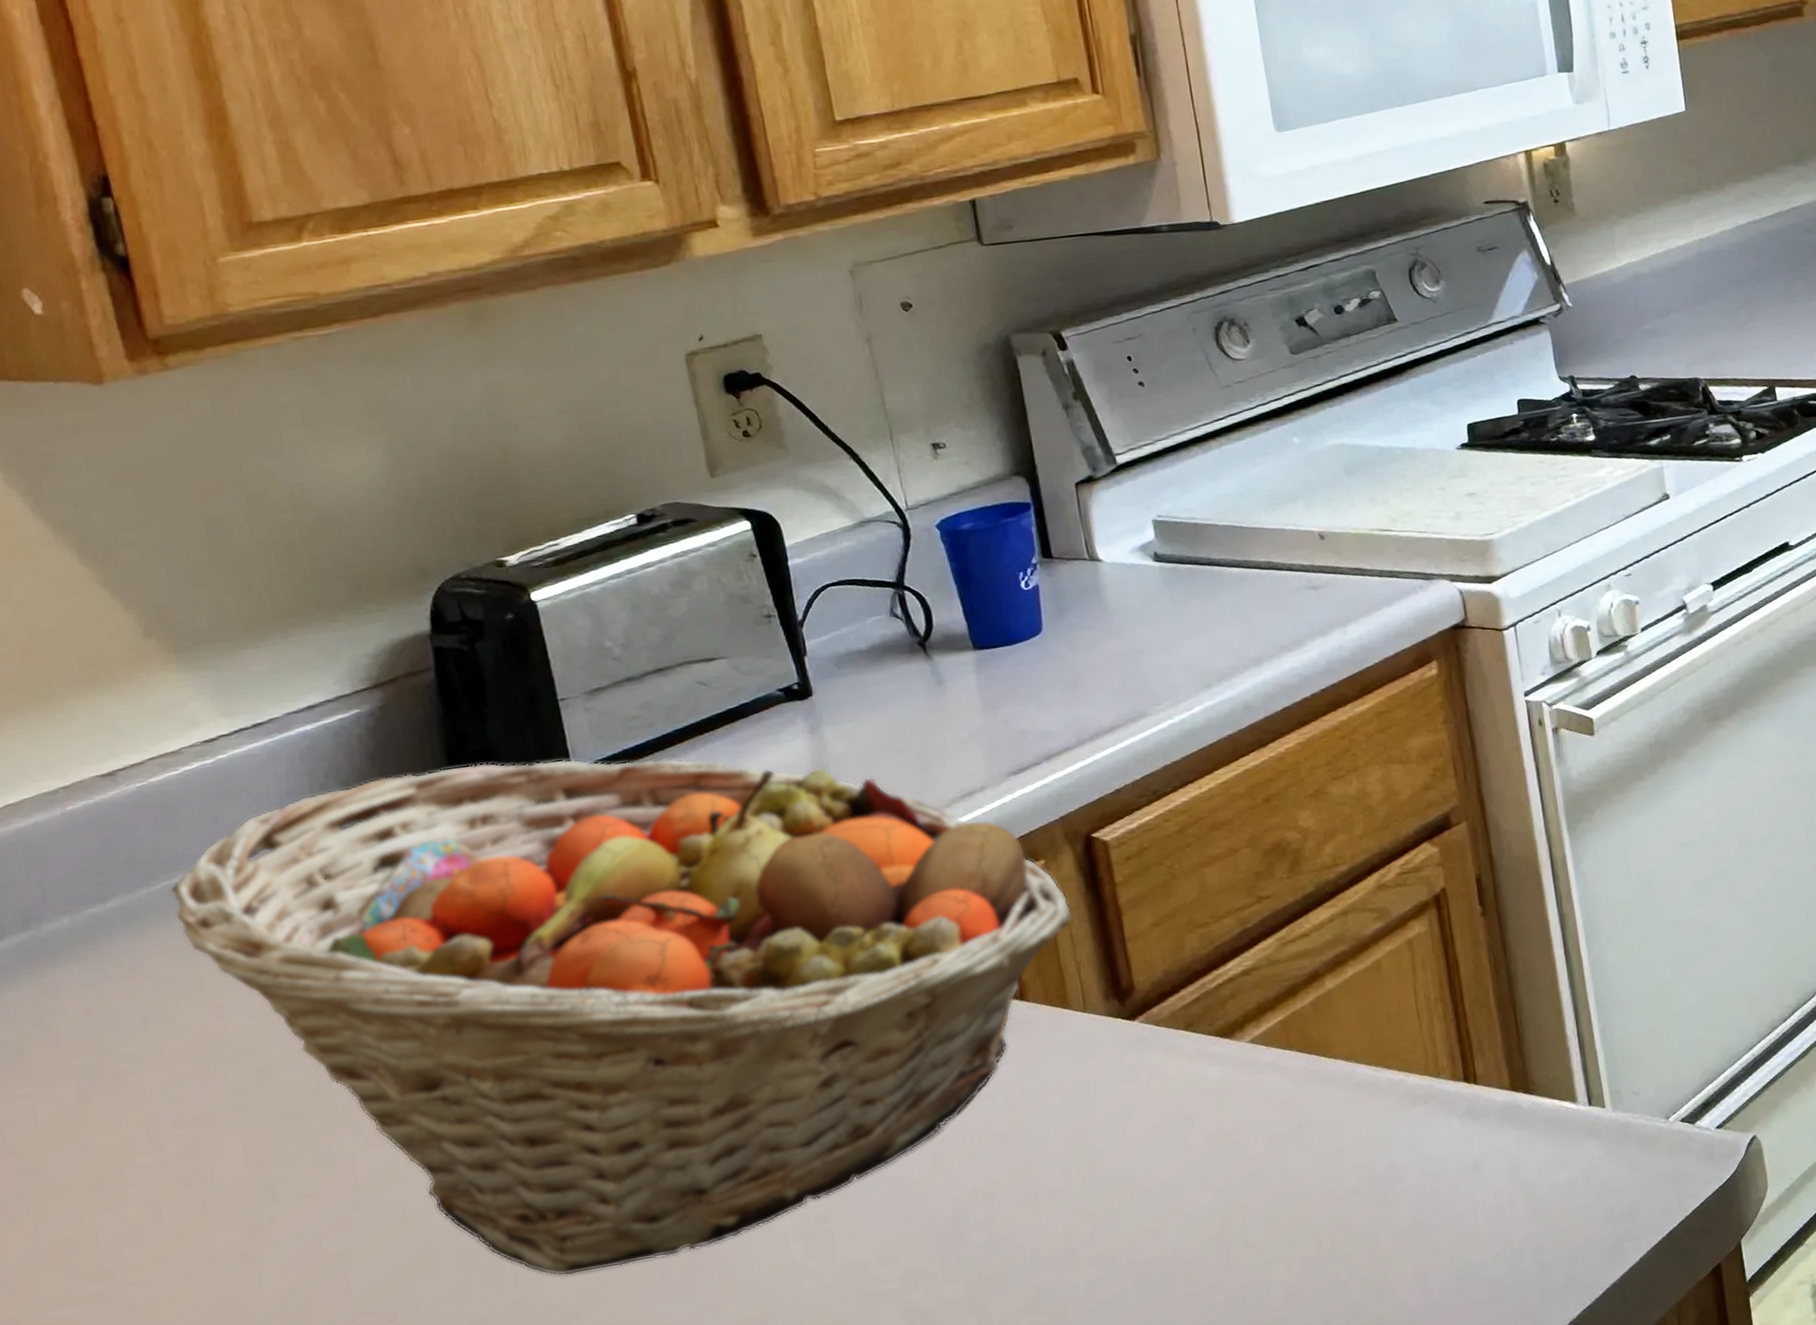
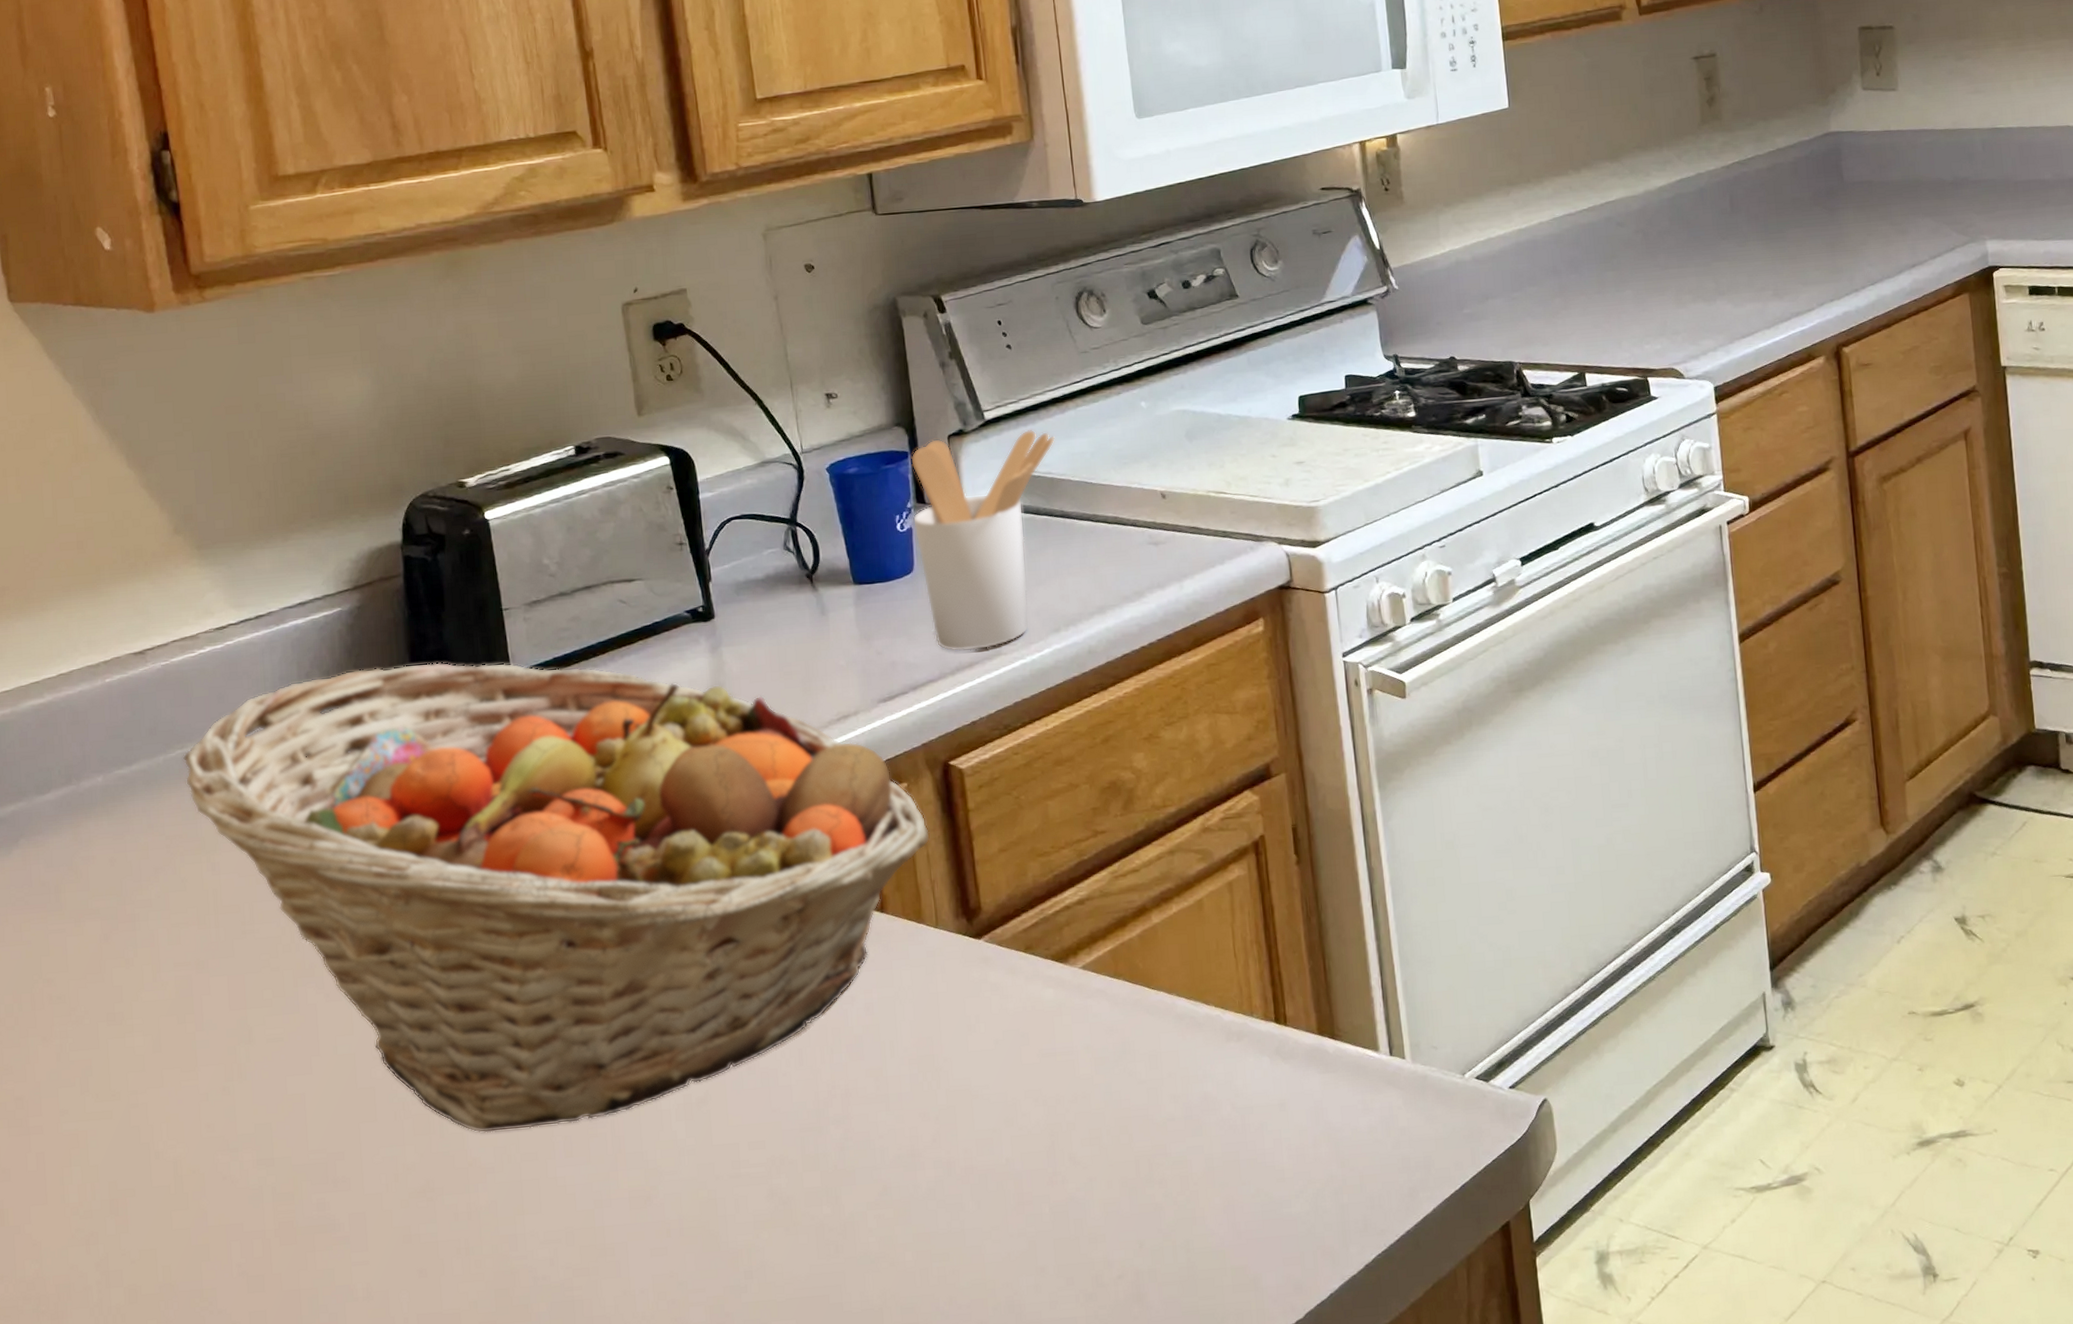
utensil holder: none [1034,472,1199,716] -> present [911,429,1056,652]

